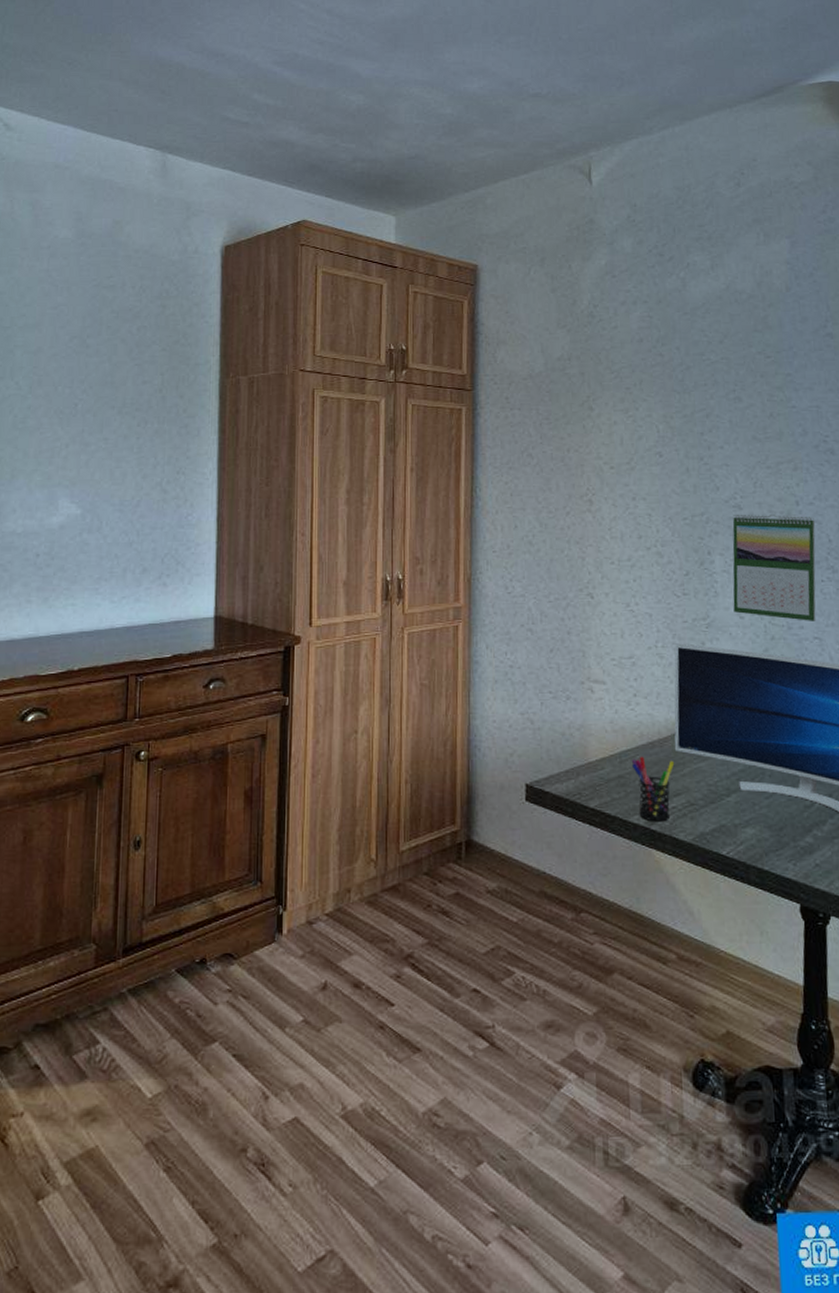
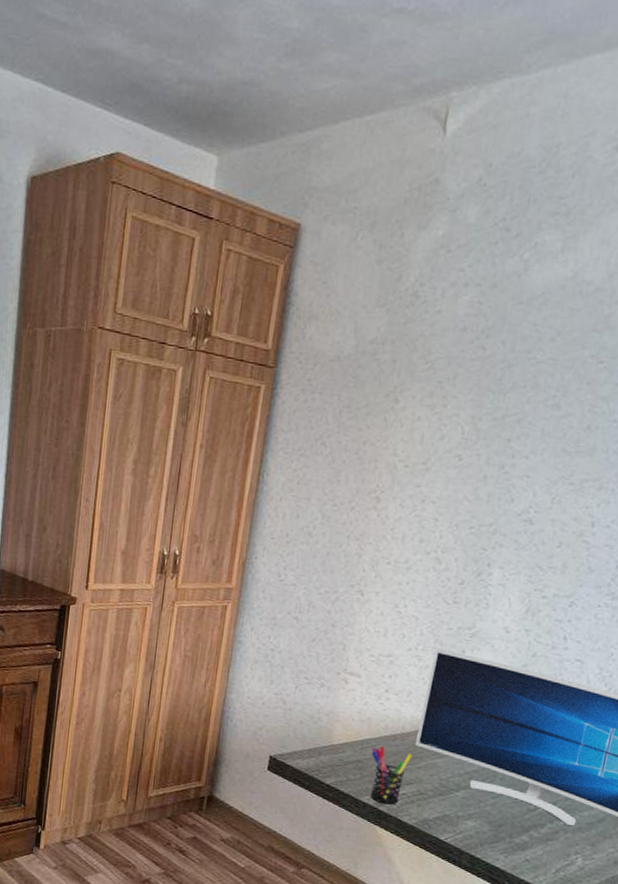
calendar: present [732,513,816,621] -> none [501,529,607,644]

